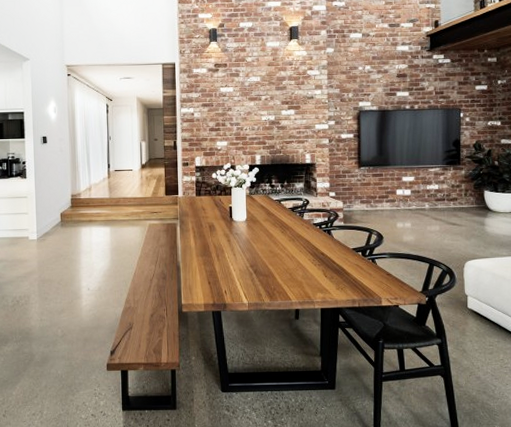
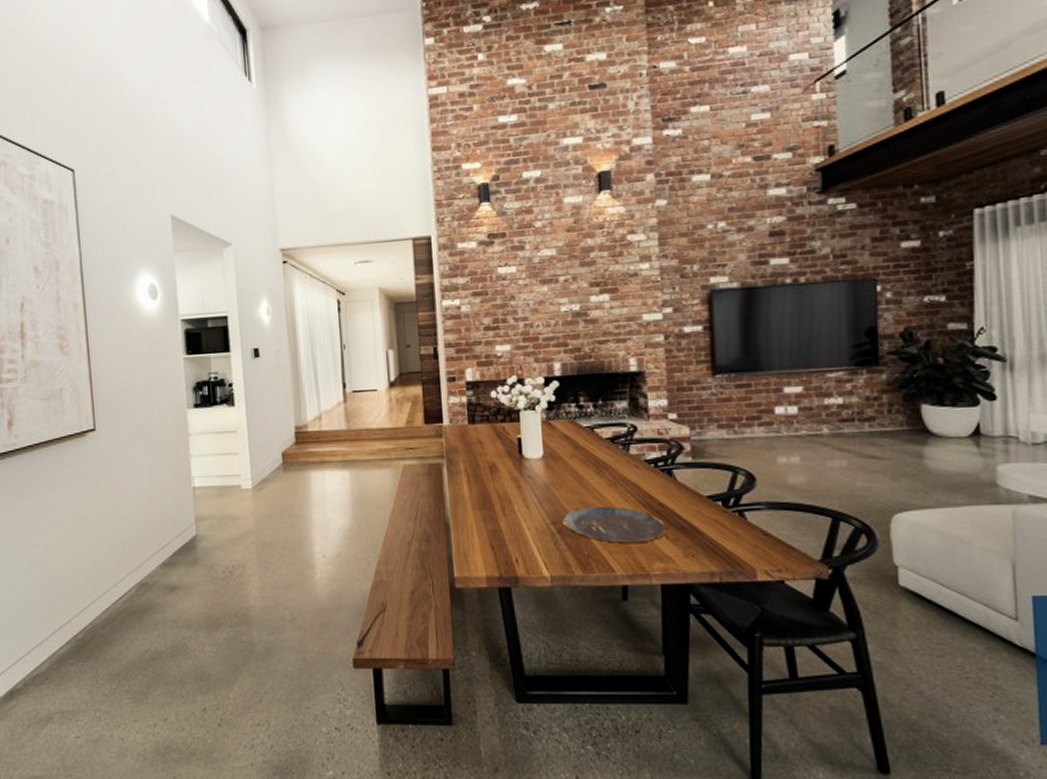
plate: none [256,254,326,281] -> present [561,505,667,544]

